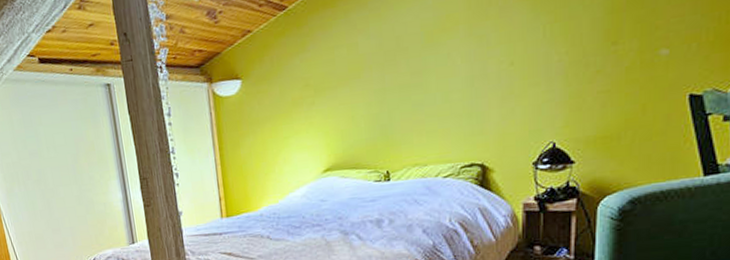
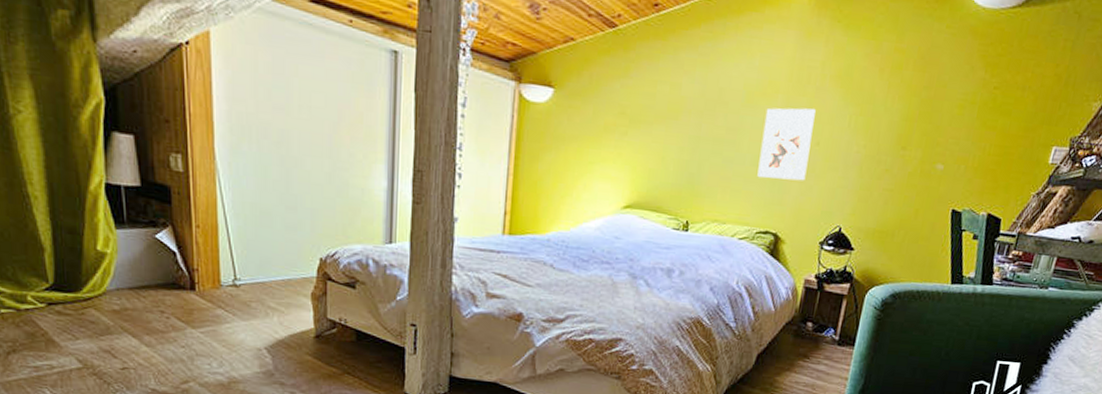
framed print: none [449,30,505,113] -> present [757,108,816,181]

